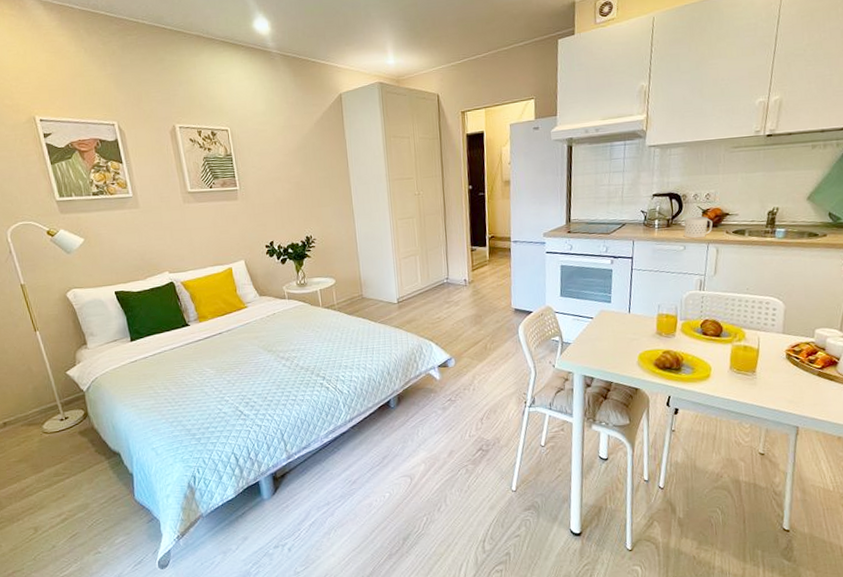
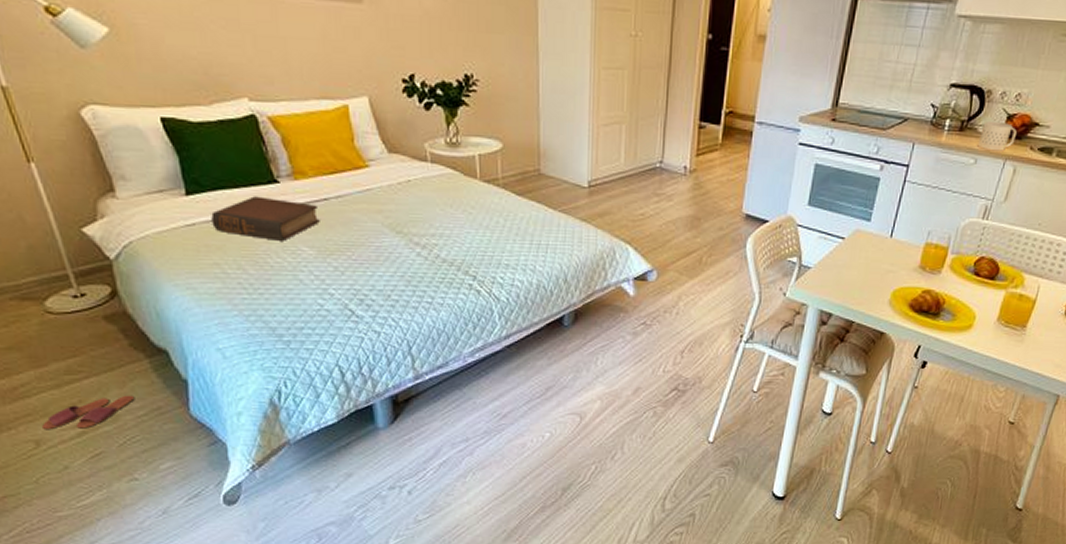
slippers: none [39,488,99,519] -> present [42,395,135,430]
book: none [147,336,217,366] -> present [211,196,320,241]

